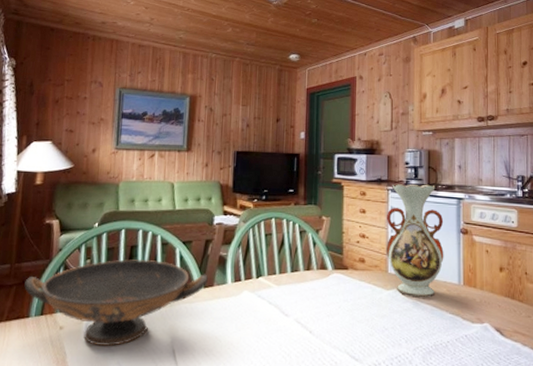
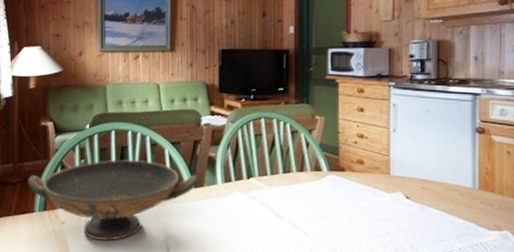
vase: present [386,183,444,298] -> none [387,78,456,202]

